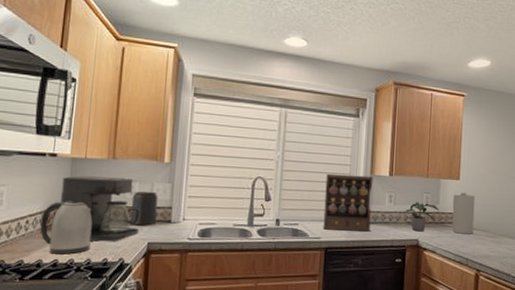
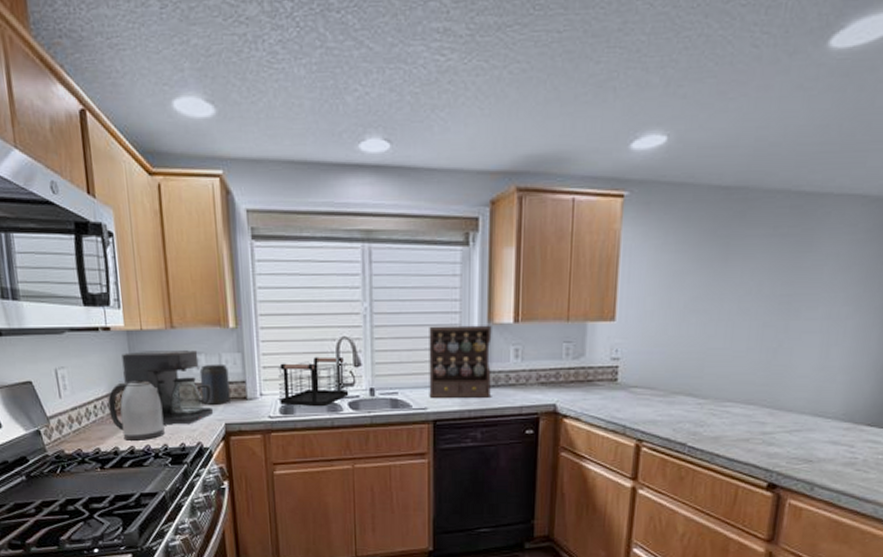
dish rack: none [199,191,260,233] -> present [278,356,349,407]
potted plant: present [403,201,440,232] -> none [535,354,586,394]
paper towel holder: present [452,192,475,234] -> none [603,337,638,394]

